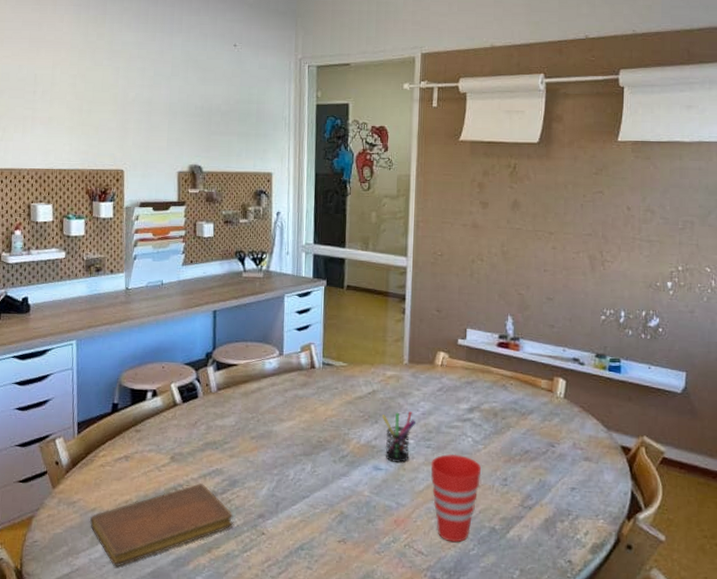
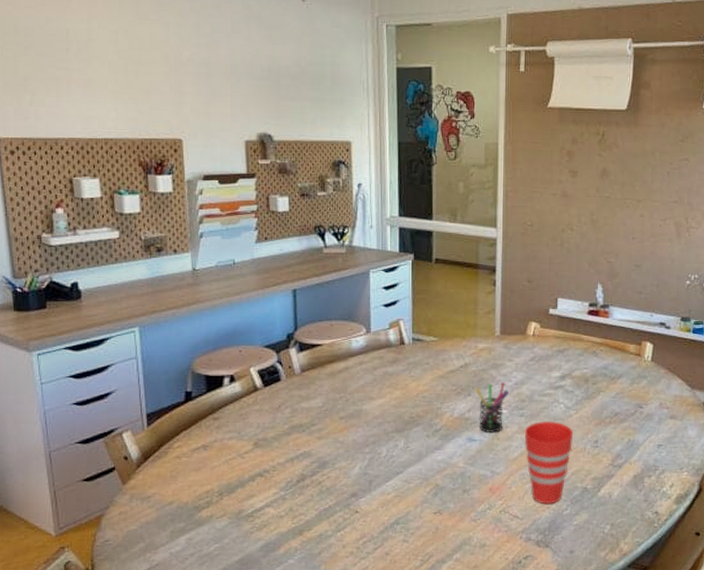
notebook: present [89,483,234,567] -> none [167,468,326,559]

